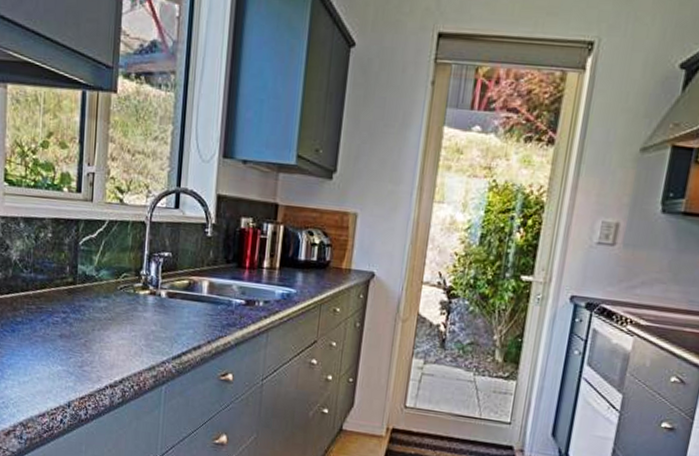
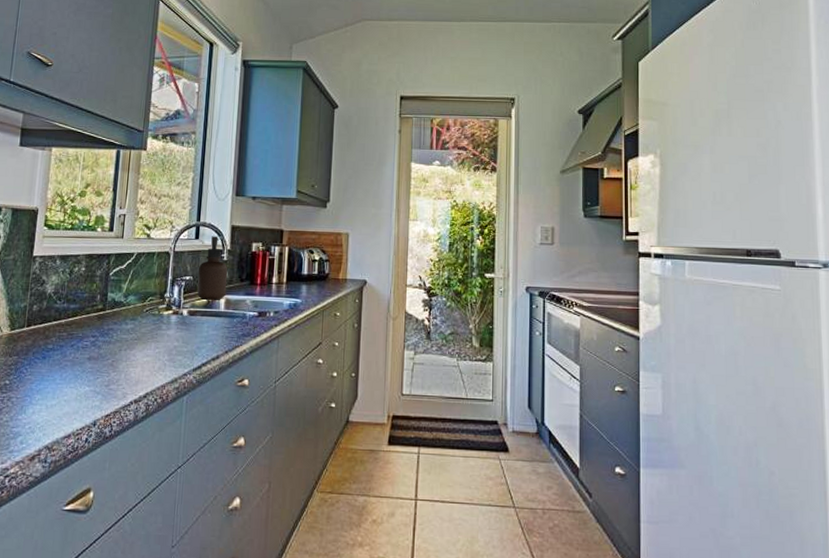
soap dispenser: none [177,206,212,283] -> present [197,236,228,300]

